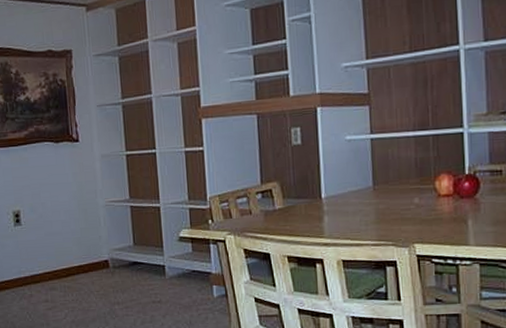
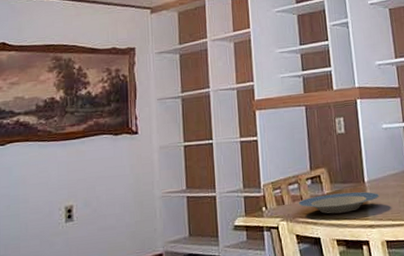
plate: none [247,208,339,230] -> present [298,191,380,214]

